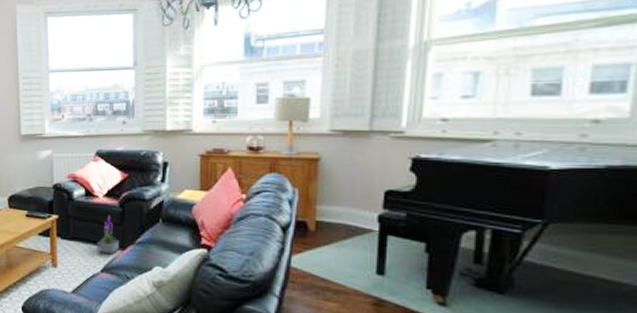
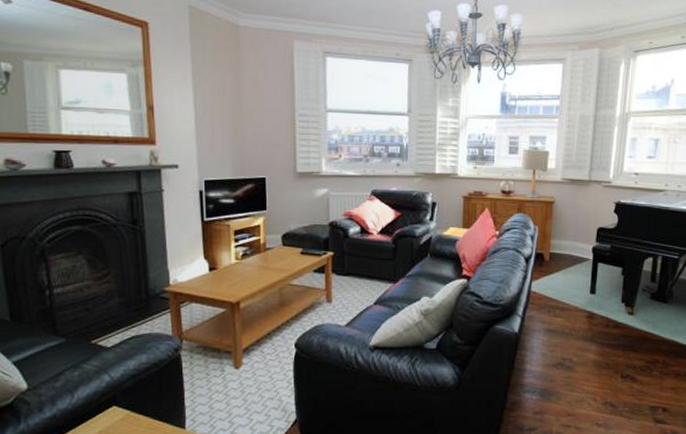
potted plant: present [97,215,119,255] -> none [370,251,391,288]

